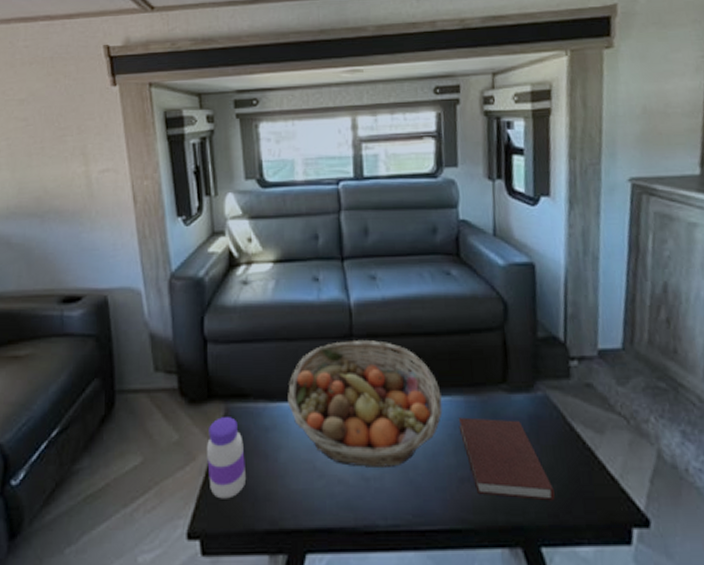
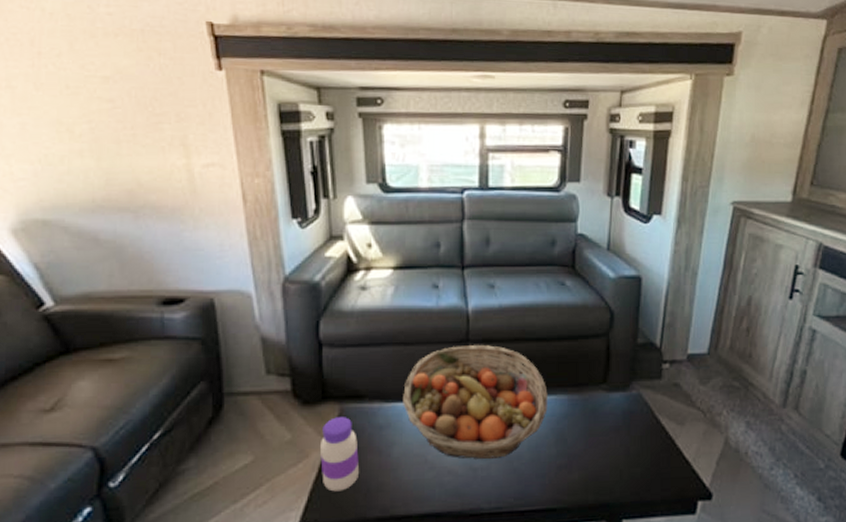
notebook: present [458,417,555,501] -> none [561,413,638,482]

